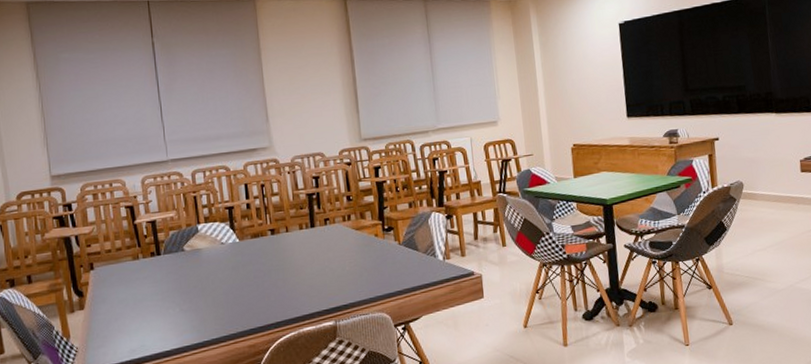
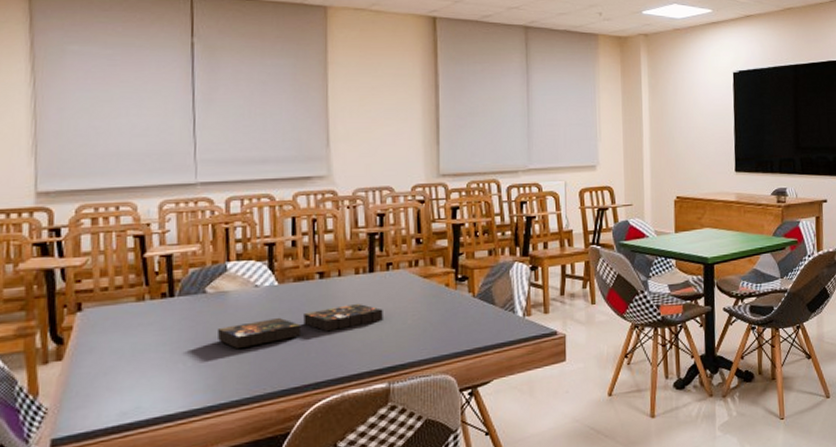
board game: none [197,254,326,297] -> present [218,303,383,349]

